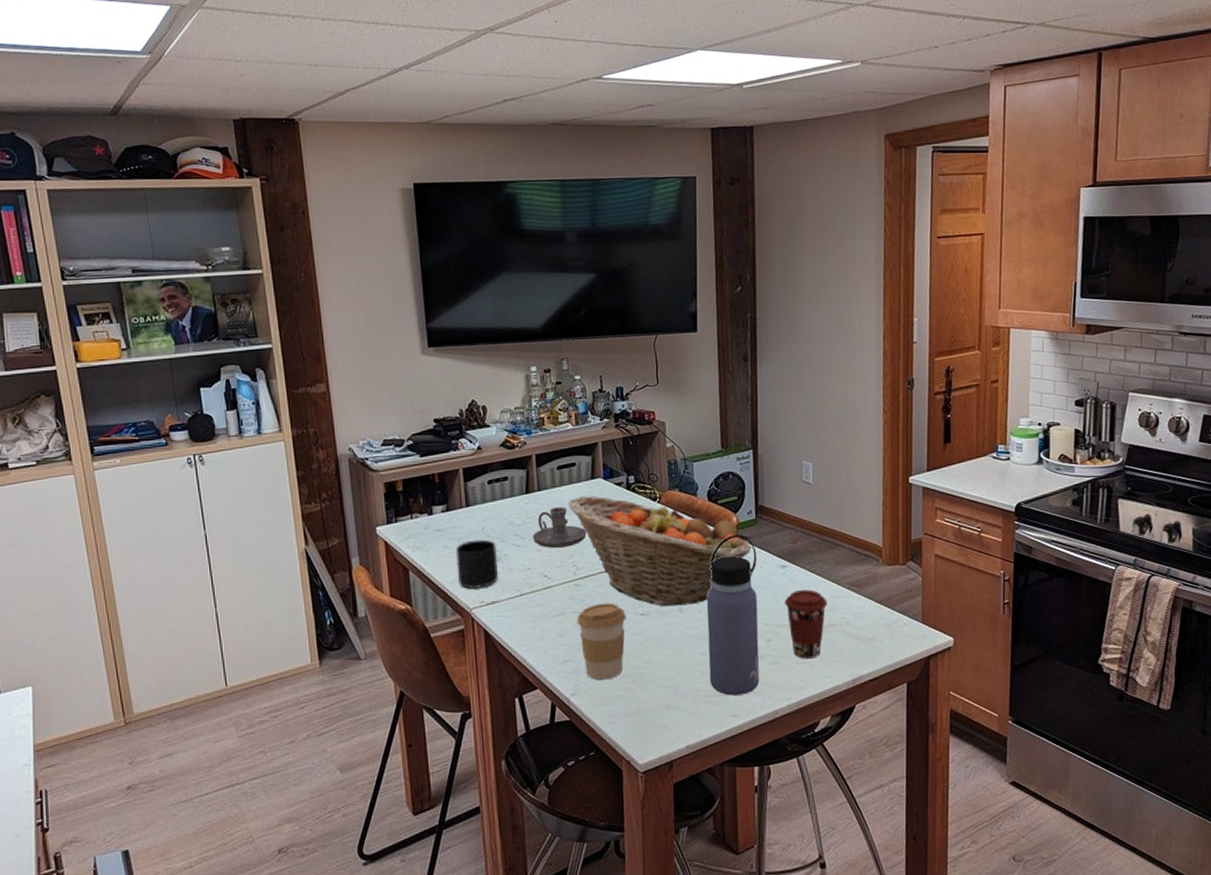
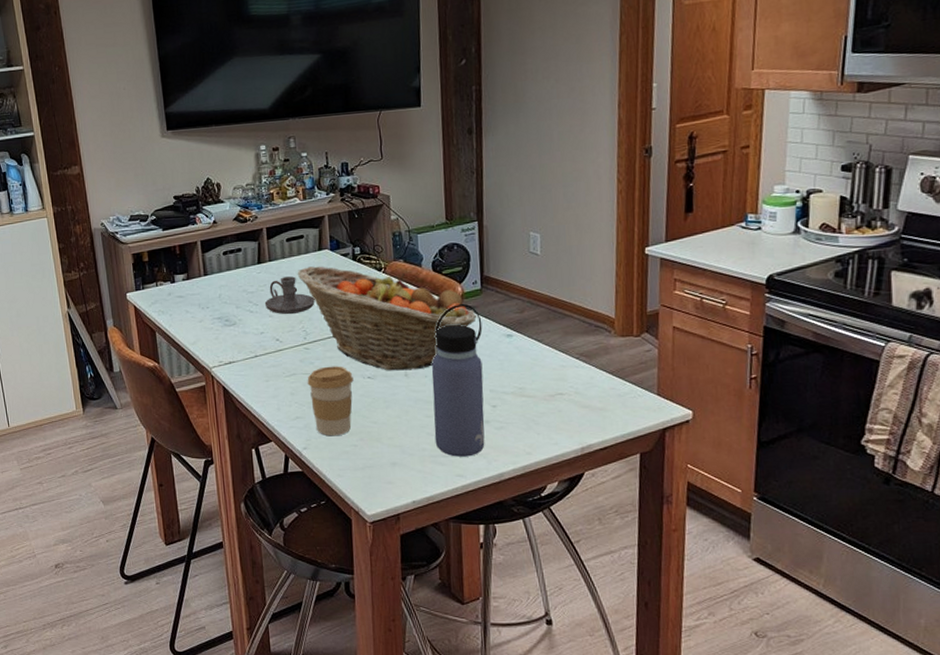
mug: present [456,539,498,590] -> none [196,305,234,350]
coffee cup: present [785,590,828,659] -> none [511,359,556,426]

